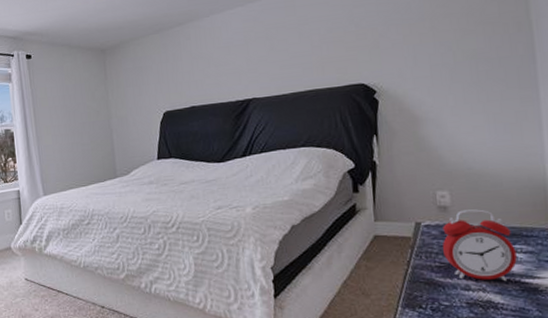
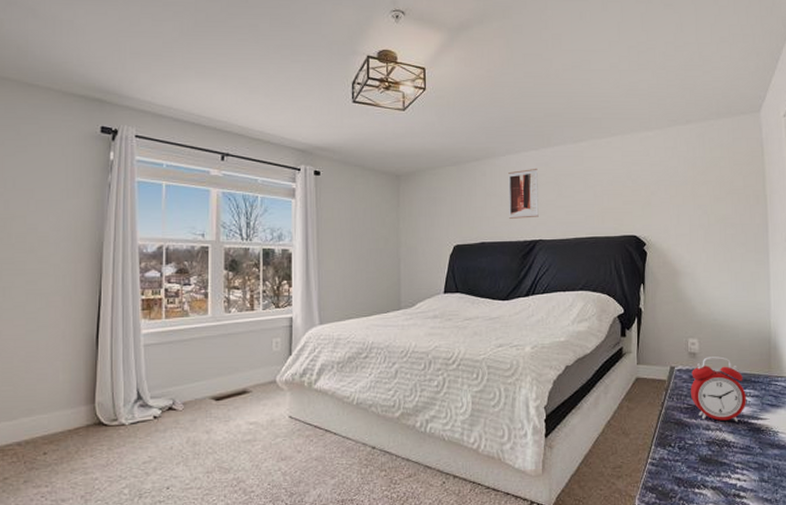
wall art: none [214,24,250,80] -> present [508,168,539,219]

